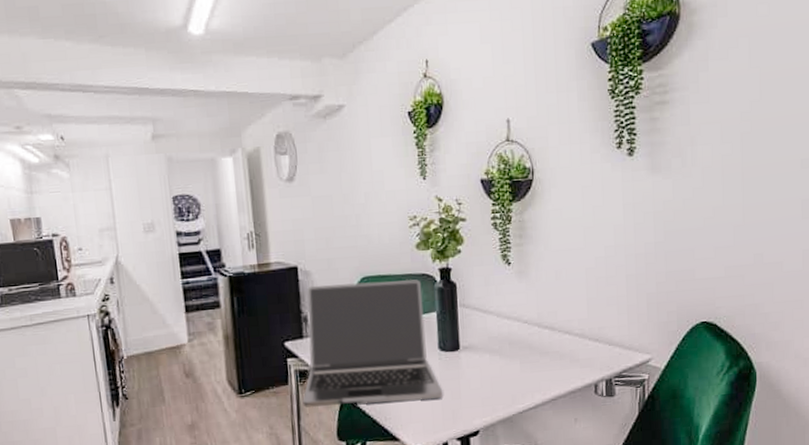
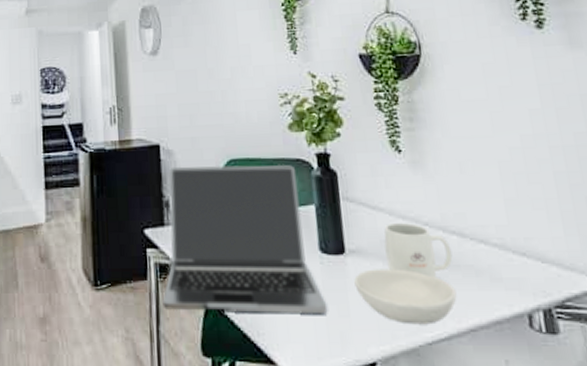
bowl: none [466,358,544,400] -> present [354,269,457,325]
mug: none [491,322,544,364] -> present [384,222,453,278]

